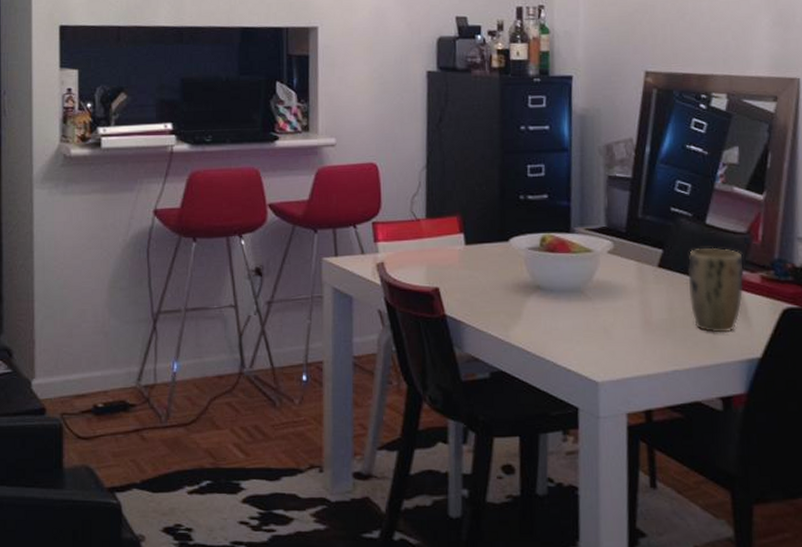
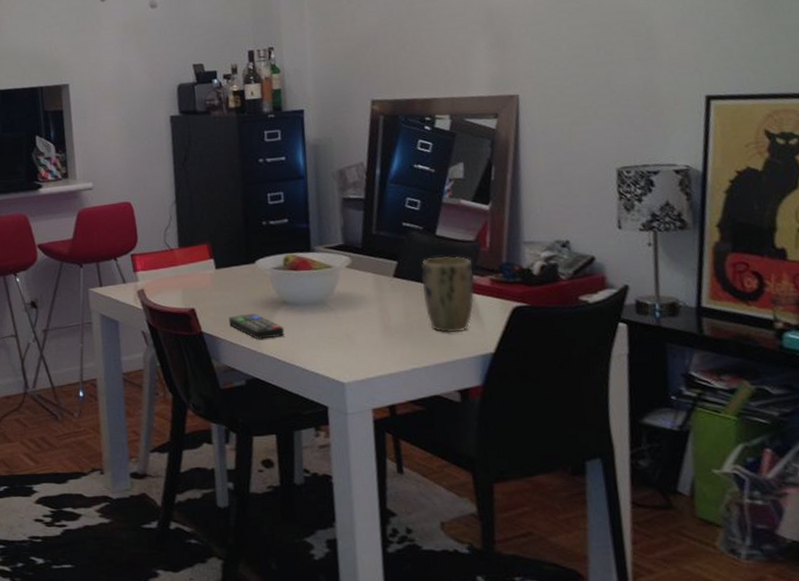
remote control: none [476,298,536,327] -> present [229,314,285,340]

